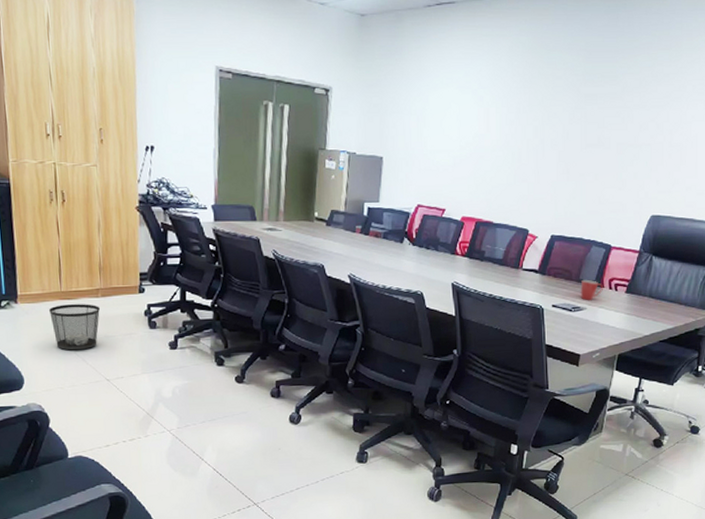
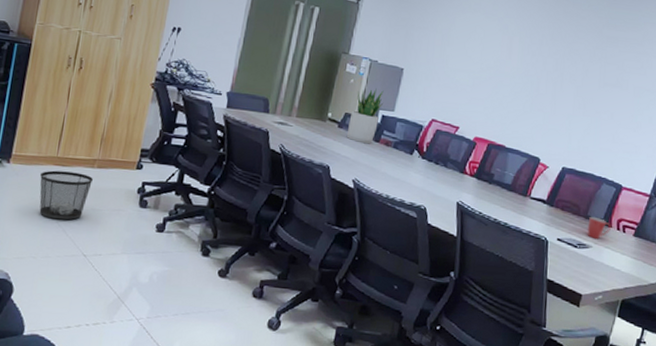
planter: none [336,181,367,238] -> present [346,88,384,144]

